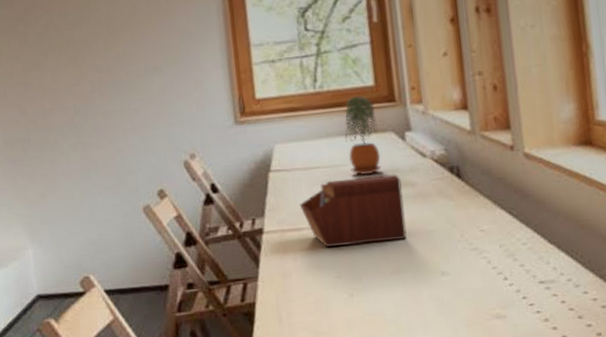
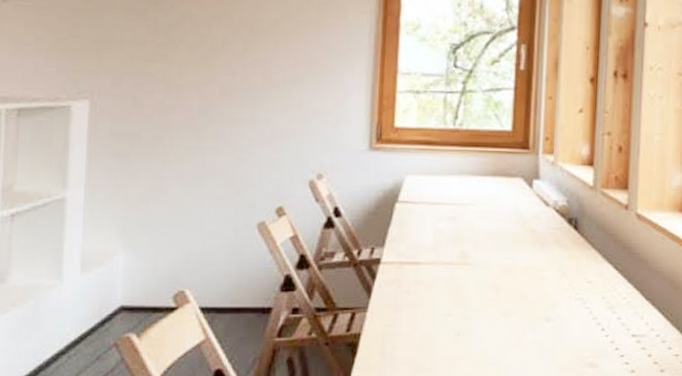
sewing box: present [299,174,407,247] -> none [421,218,522,285]
potted plant: present [344,95,382,175] -> none [476,137,509,217]

